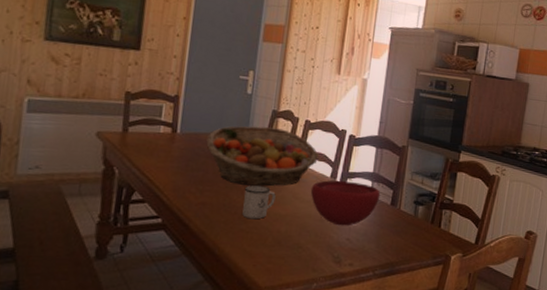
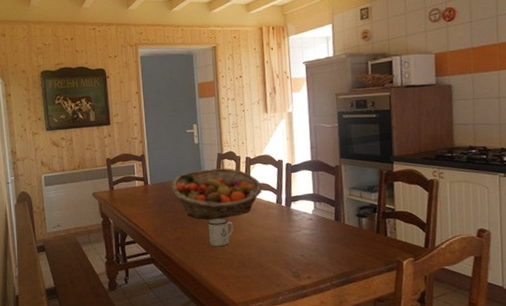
bowl: present [310,180,381,226] -> none [261,204,324,245]

